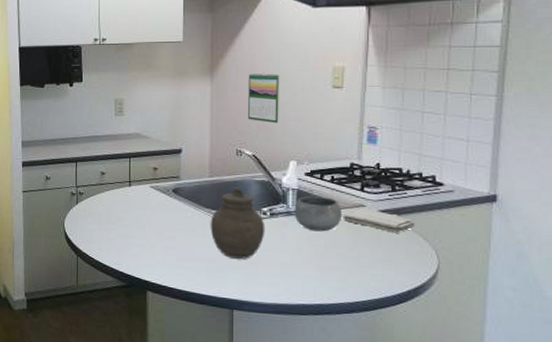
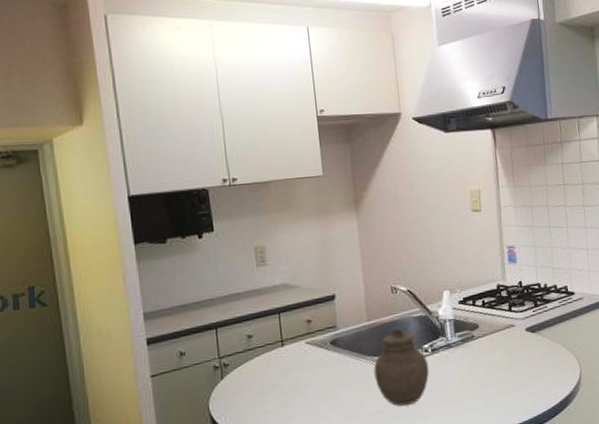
calendar: present [248,72,280,123] -> none [393,202,428,254]
bowl: present [294,196,343,232] -> none [452,323,497,360]
washcloth: present [343,208,415,233] -> none [497,327,558,348]

